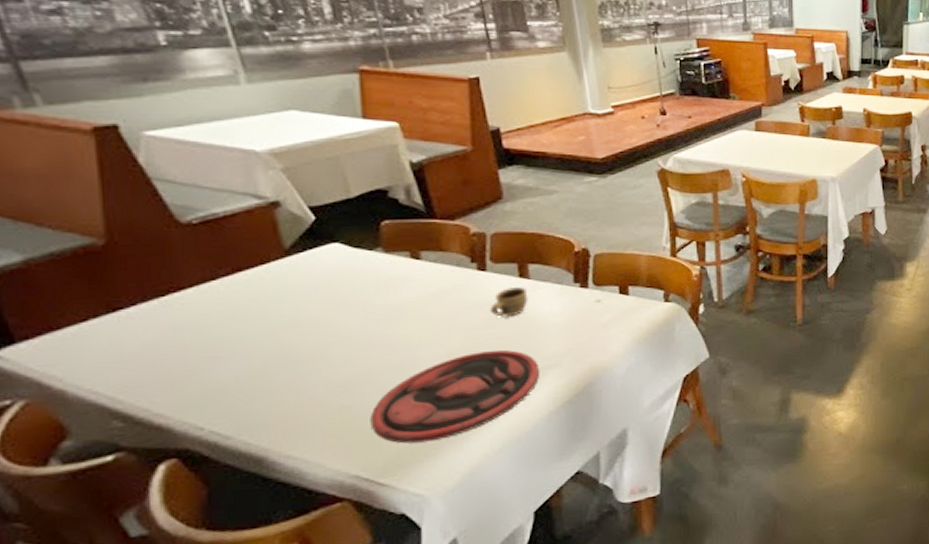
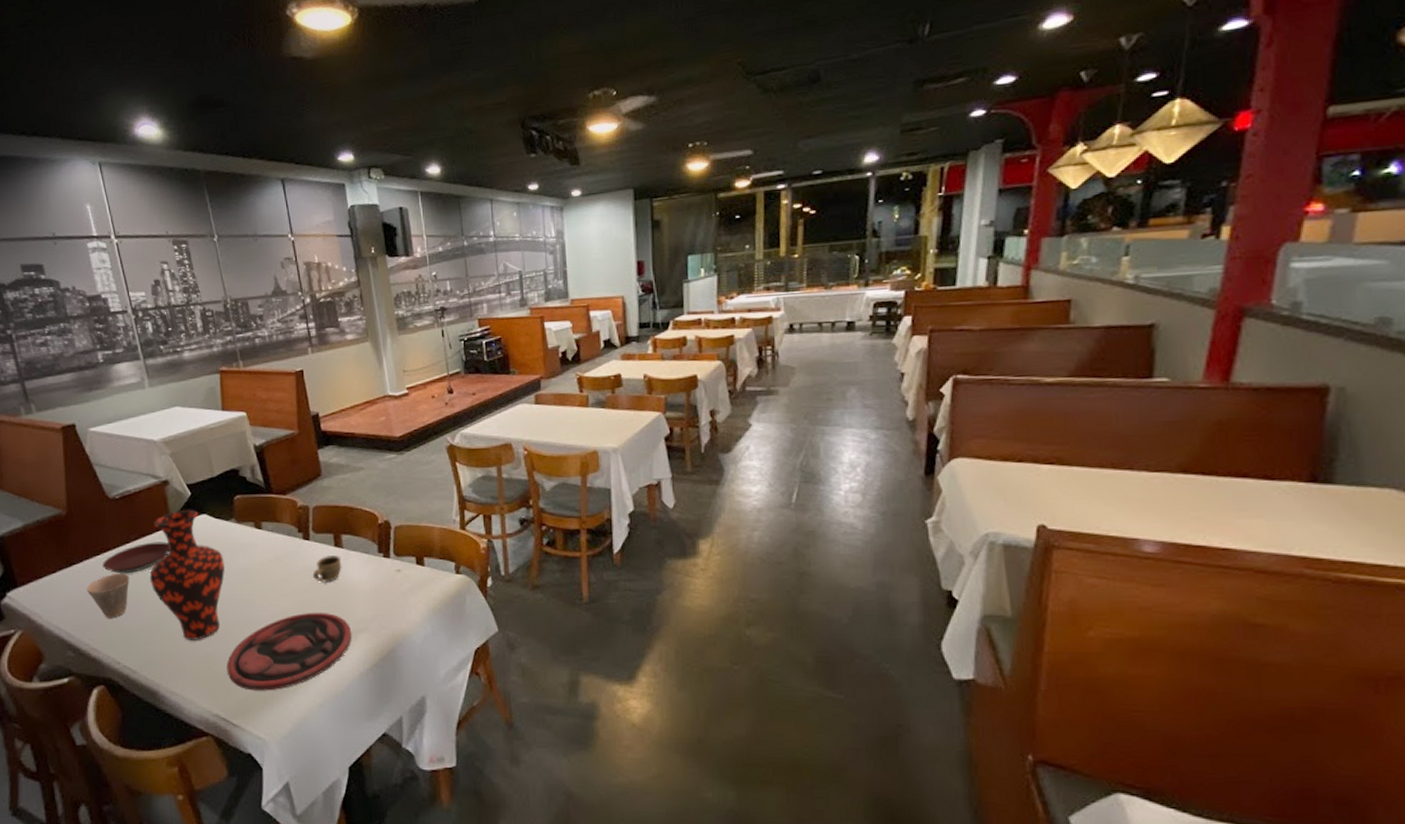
cup: none [143,317,218,375] -> present [86,573,130,618]
plate: none [171,277,283,319] -> present [102,542,170,574]
vase: none [251,237,368,393] -> present [150,509,226,640]

